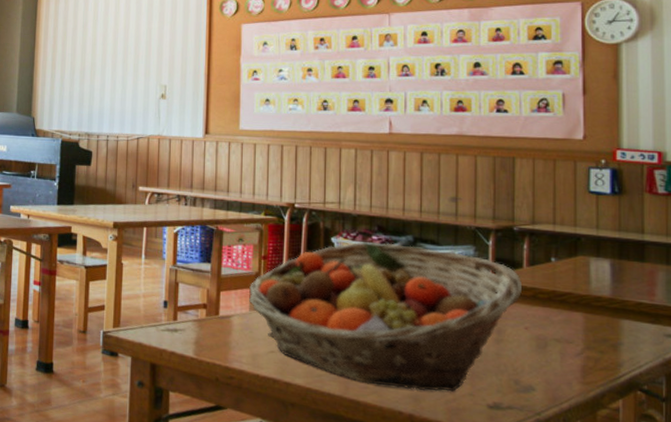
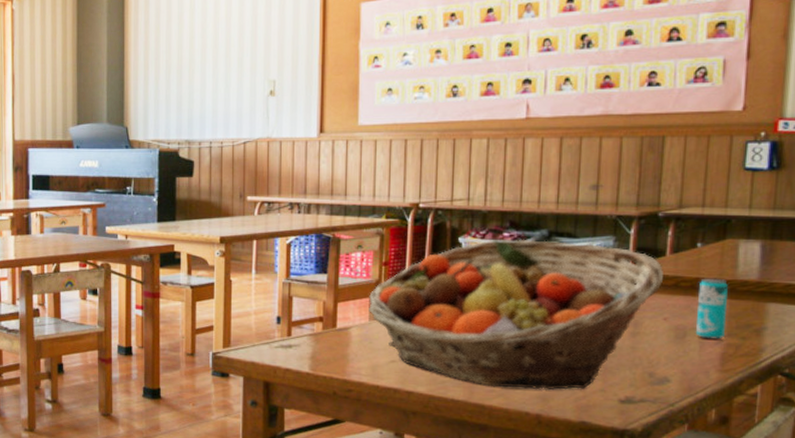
beverage can: none [555,291,583,352] -> present [696,278,728,340]

